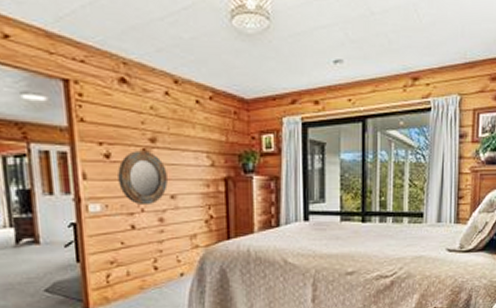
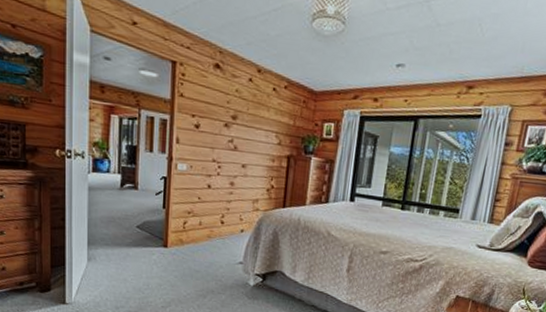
home mirror: present [118,150,168,206] -> none [203,124,242,171]

